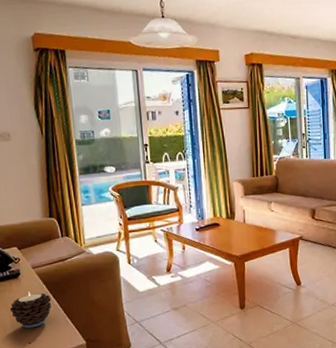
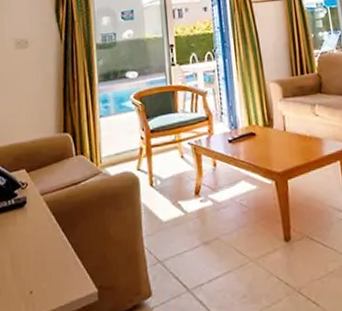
candle: present [9,292,52,328] -> none [11,224,60,273]

